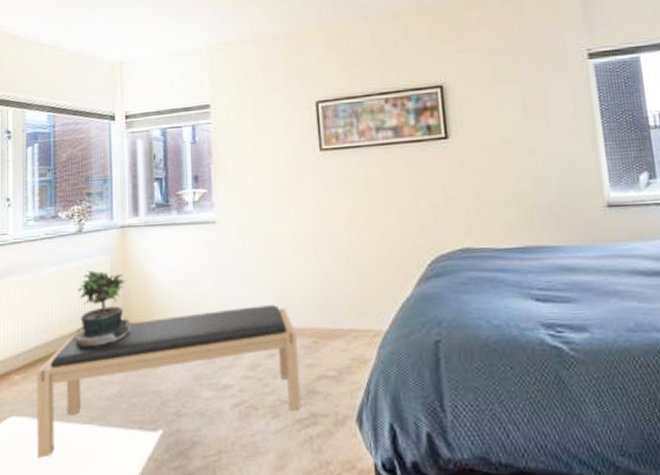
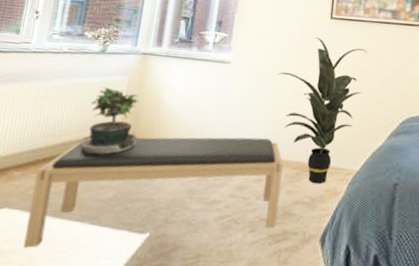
indoor plant: none [269,176,375,353] -> present [276,37,368,185]

